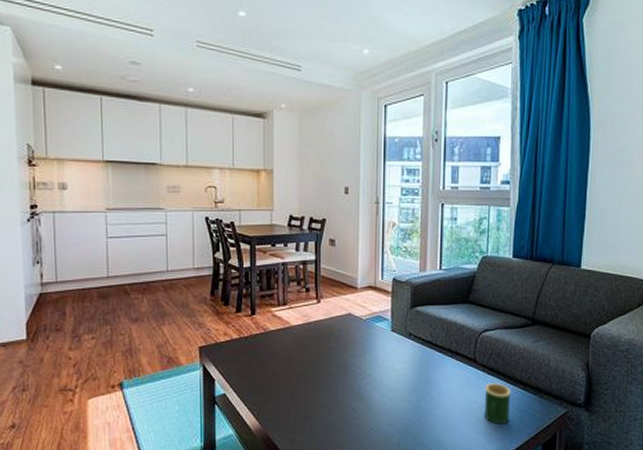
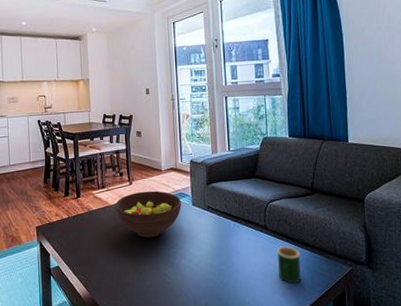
fruit bowl: none [298,311,378,366] -> present [115,191,181,238]

